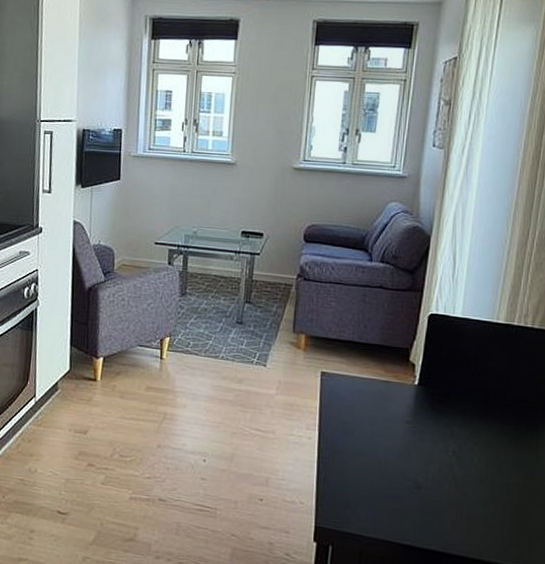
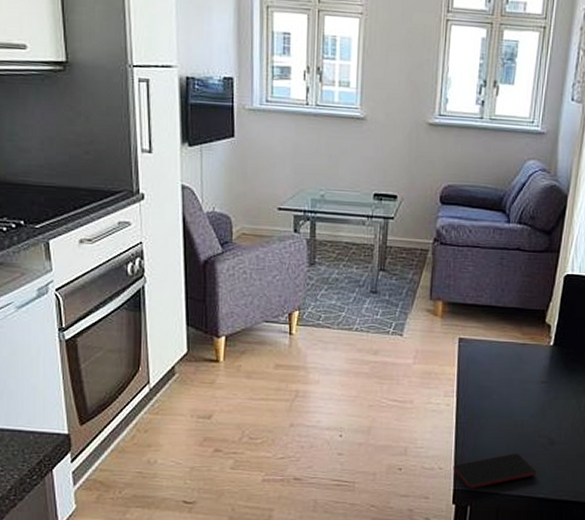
smartphone: none [314,493,402,528] -> present [453,453,537,489]

